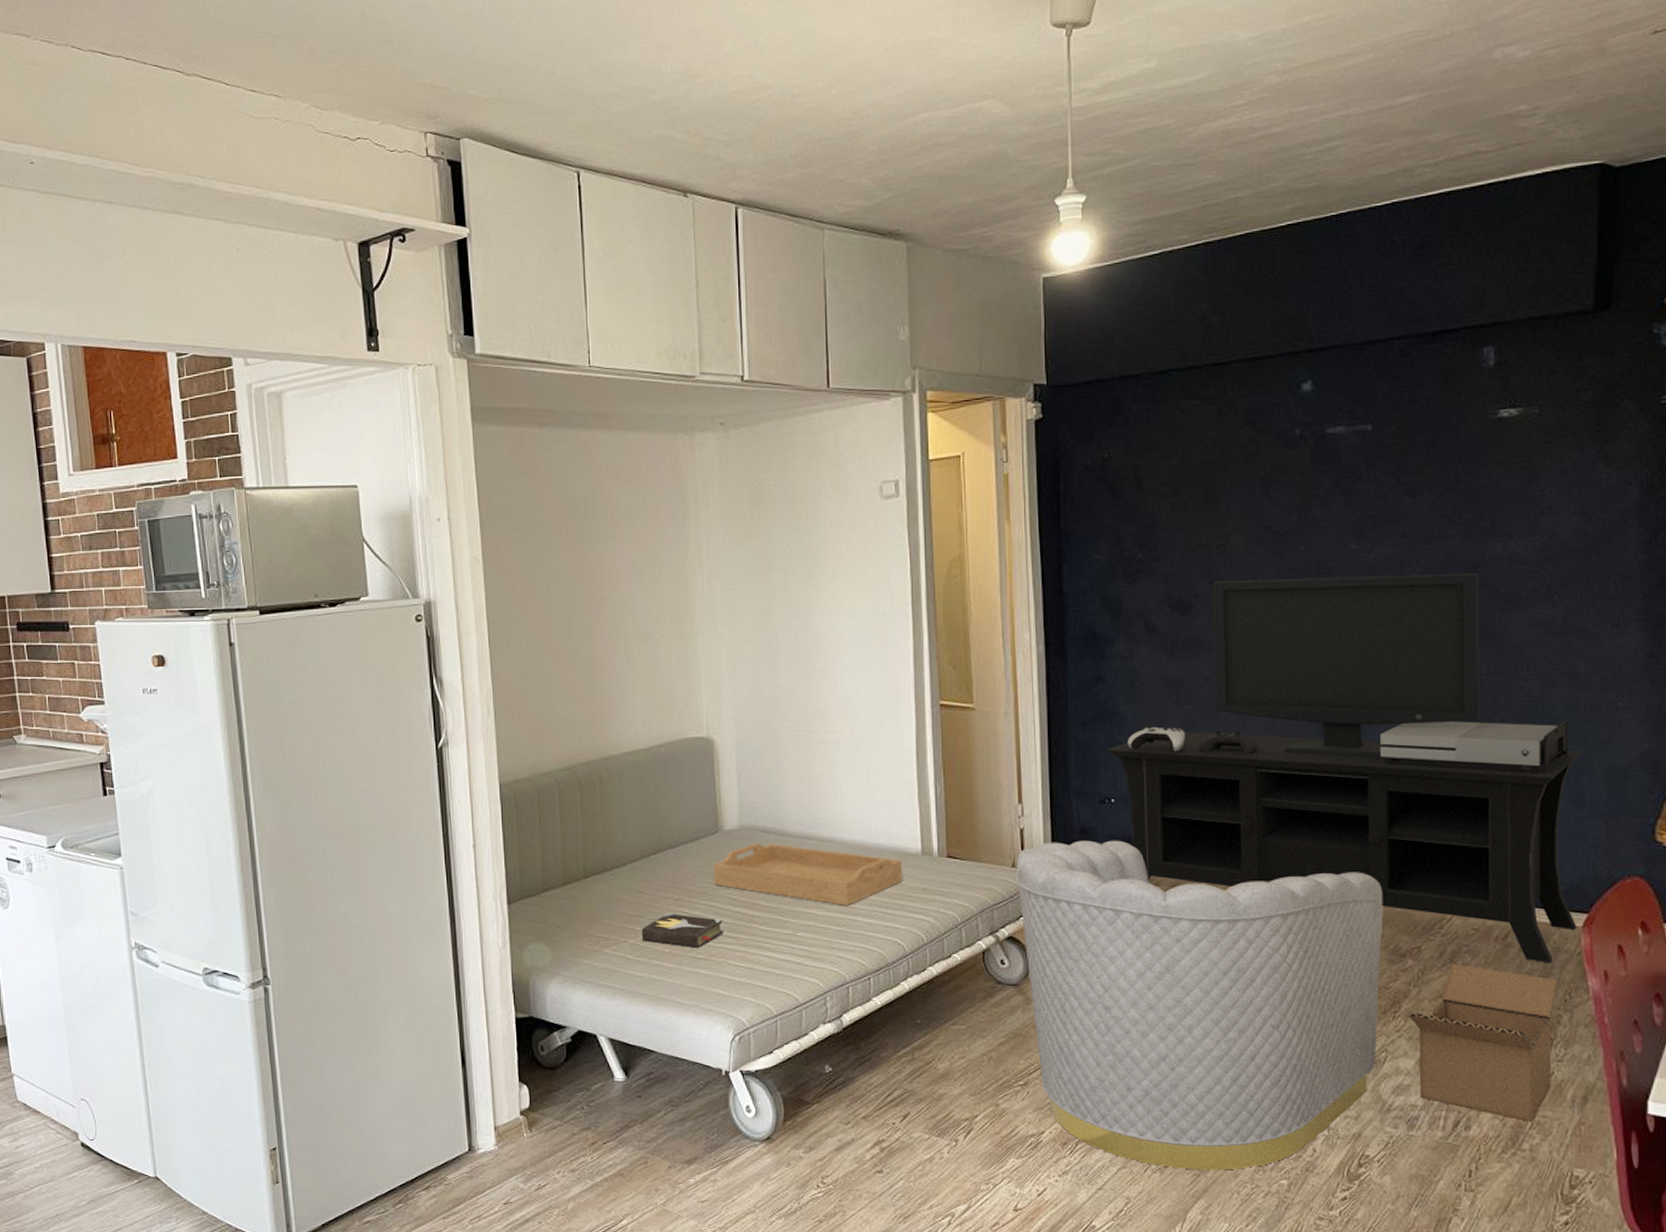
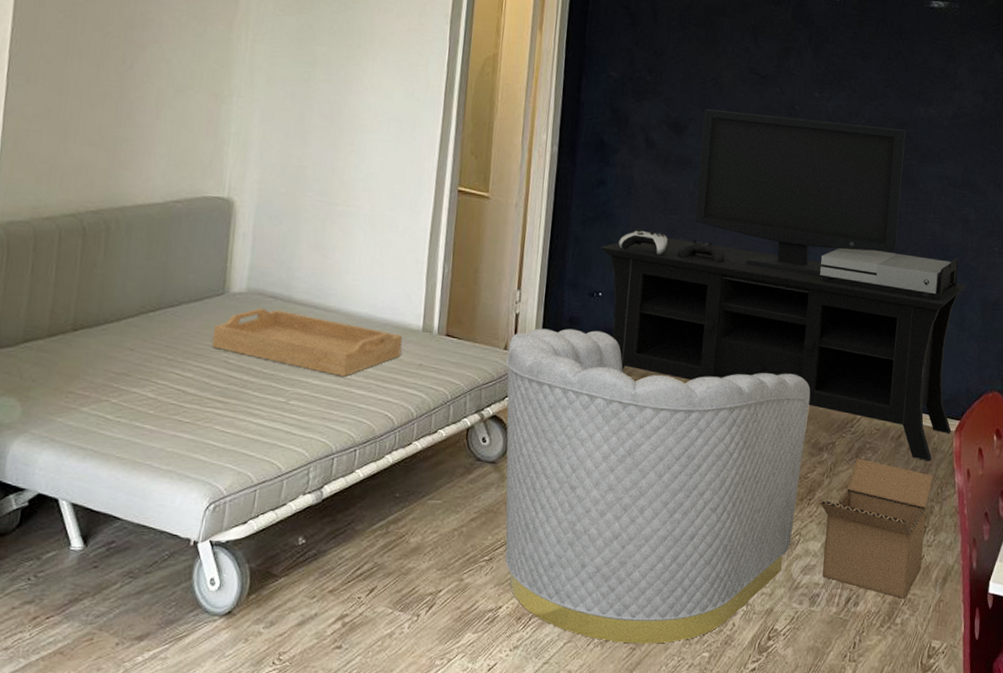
hardback book: present [641,912,723,949] -> none [125,372,216,412]

